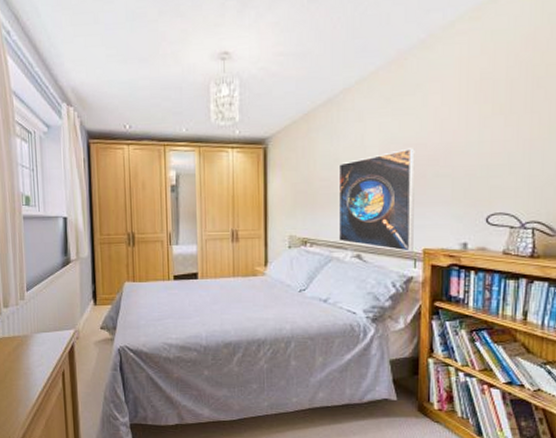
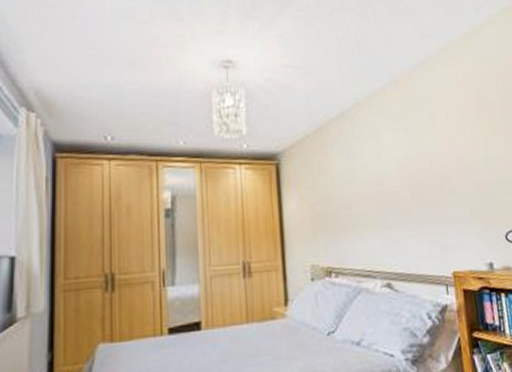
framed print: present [338,148,415,252] -> none [357,164,443,277]

